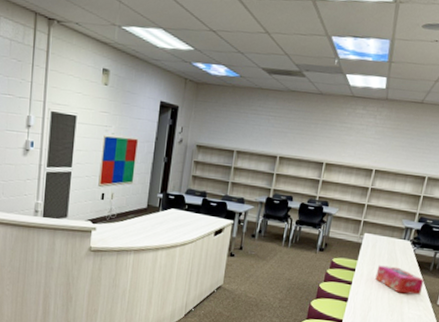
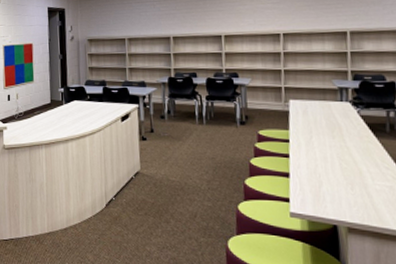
tissue box: present [375,265,425,295] -> none [316,132,384,162]

